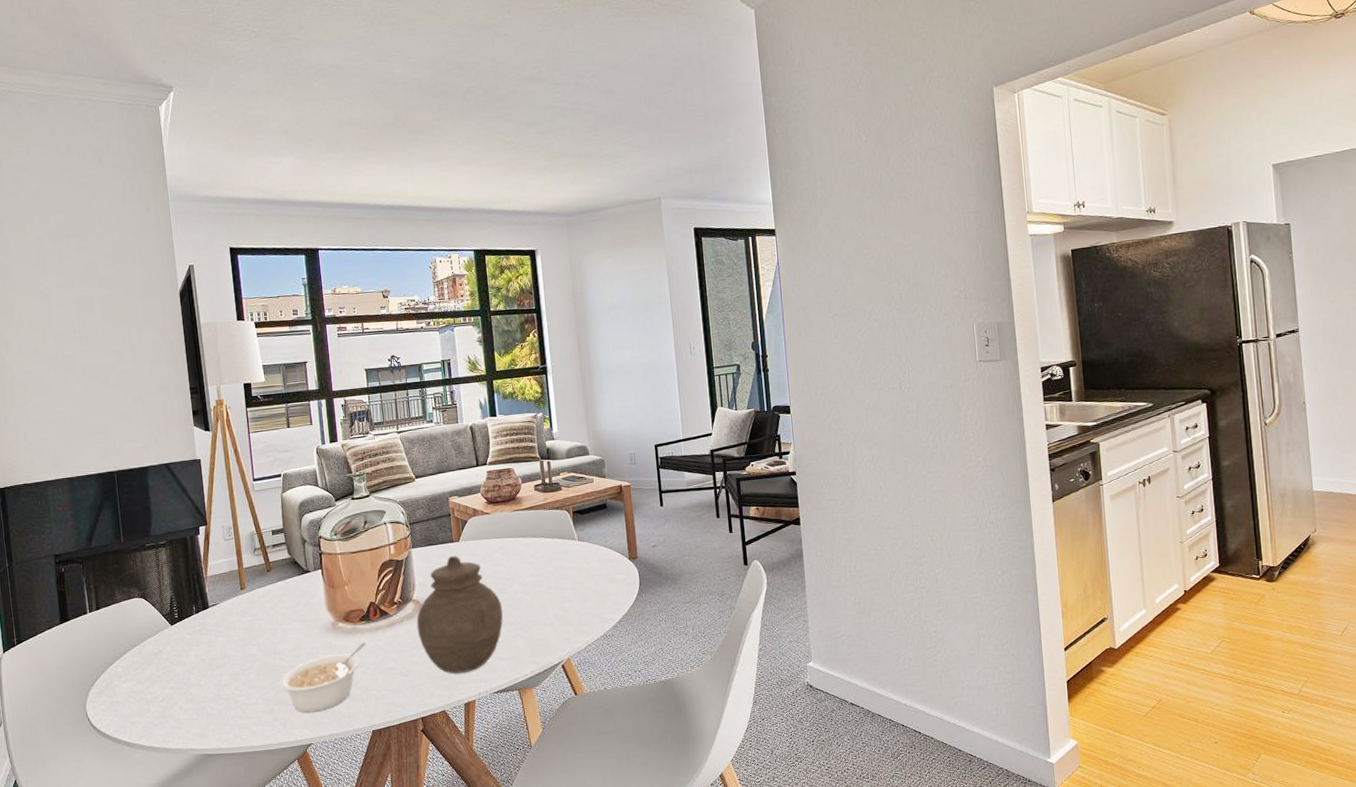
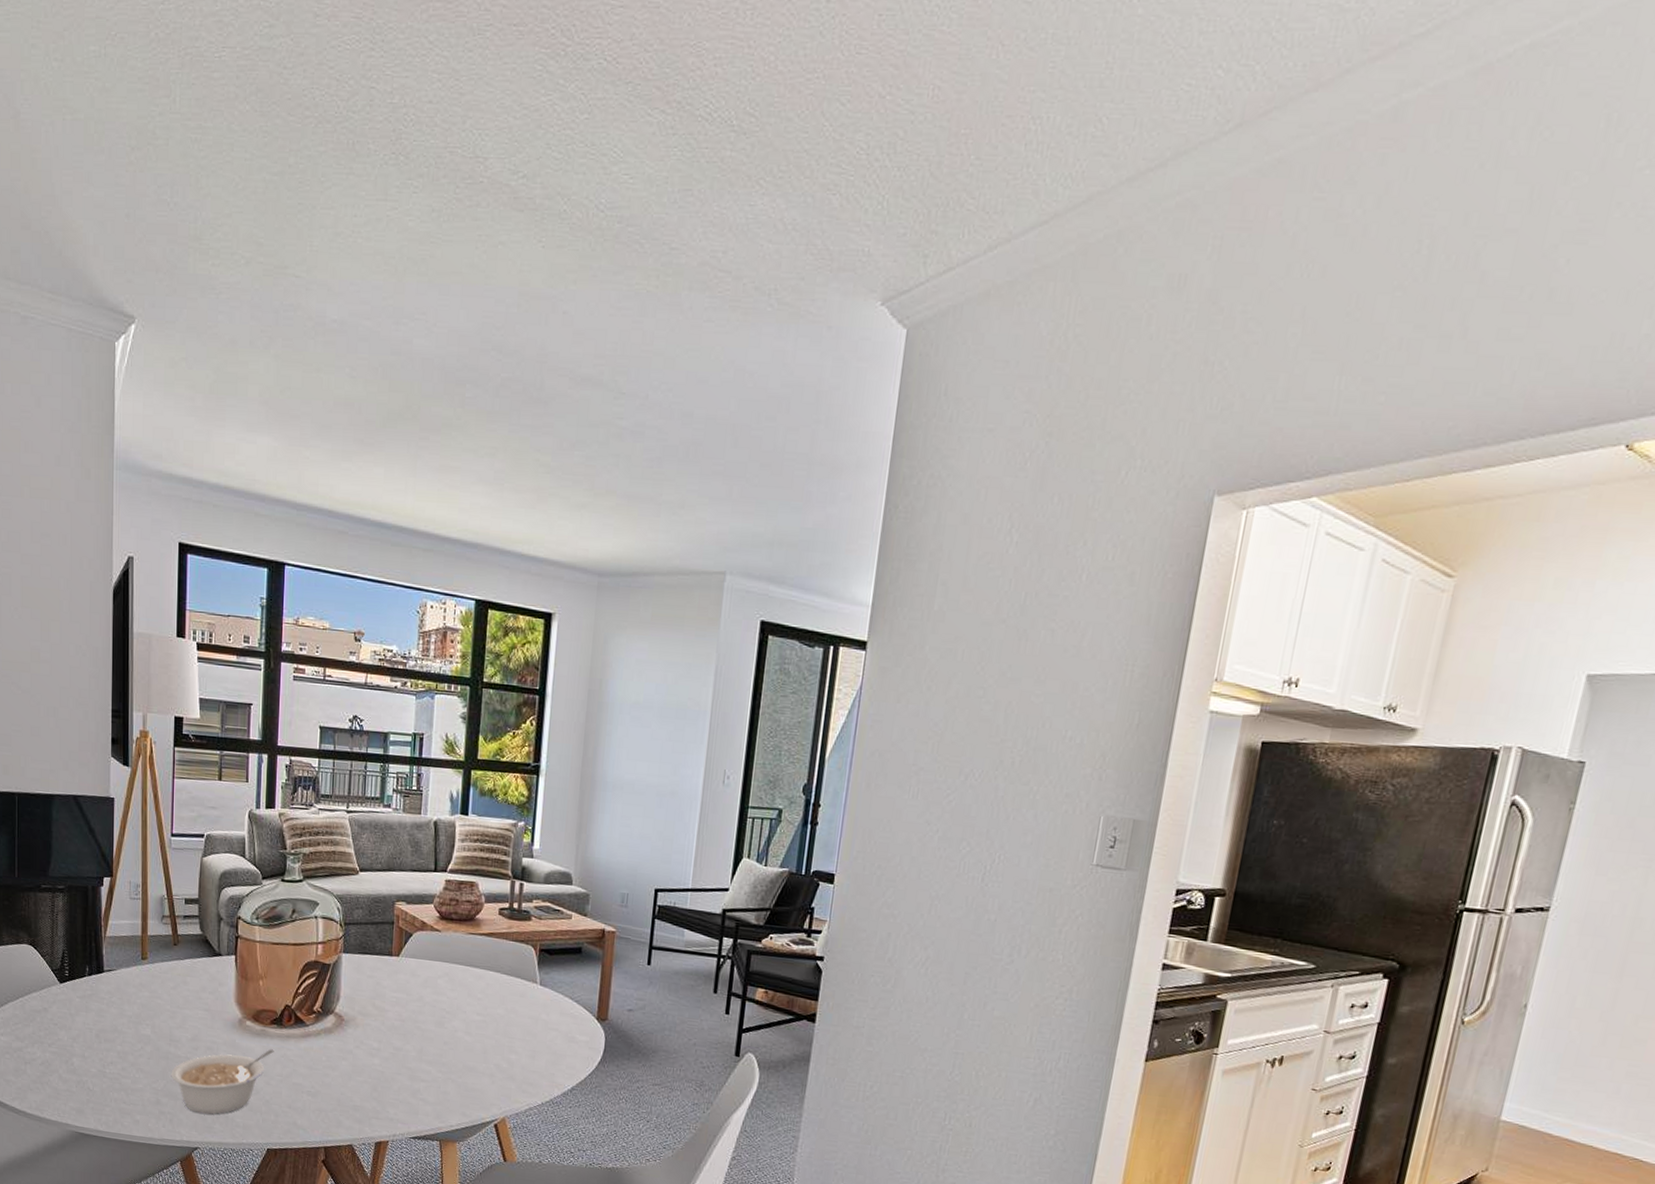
jar: present [416,555,503,674] -> none [334,971,437,1108]

